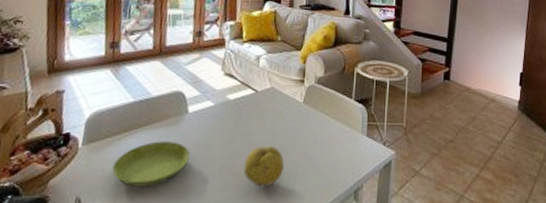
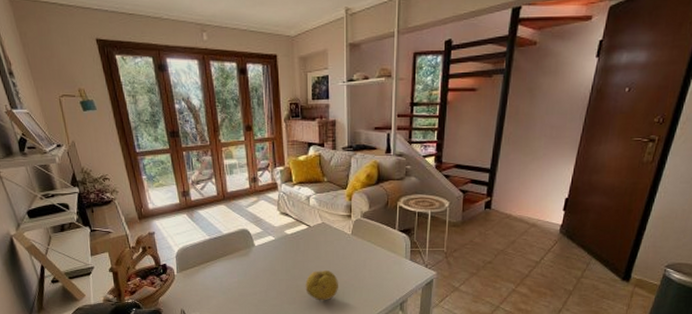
saucer: present [112,141,191,187] -> none [203,268,261,302]

